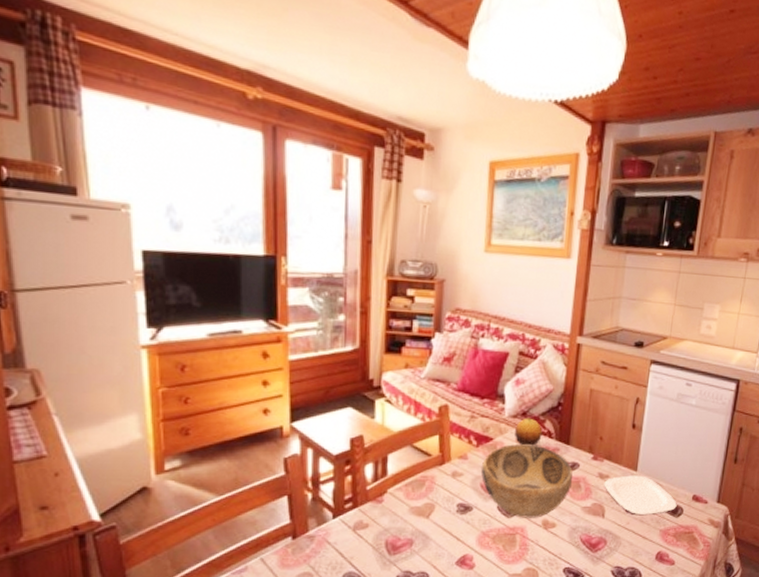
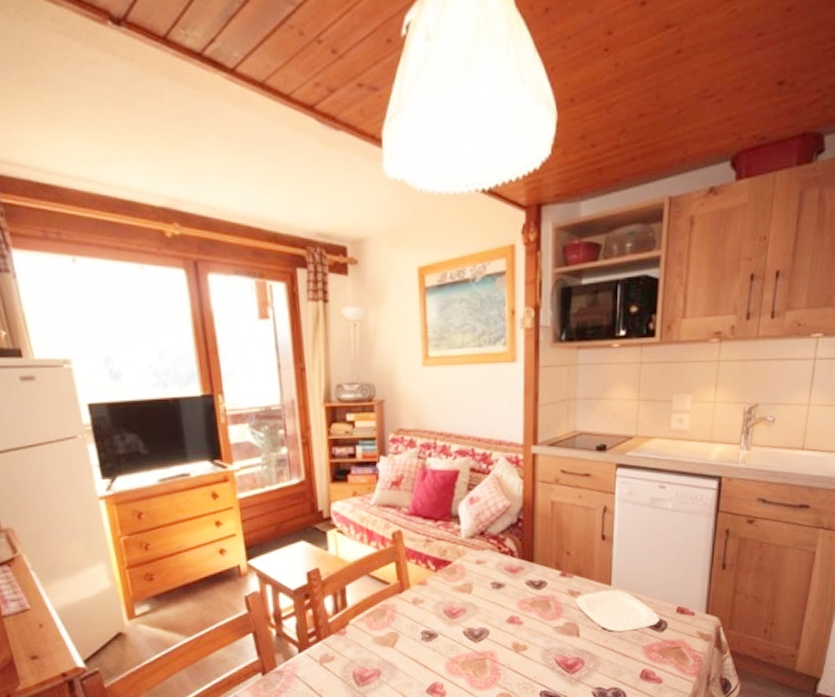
decorative bowl: present [480,444,573,518] -> none [442,565,540,642]
fruit: present [515,418,543,446] -> none [474,537,504,567]

